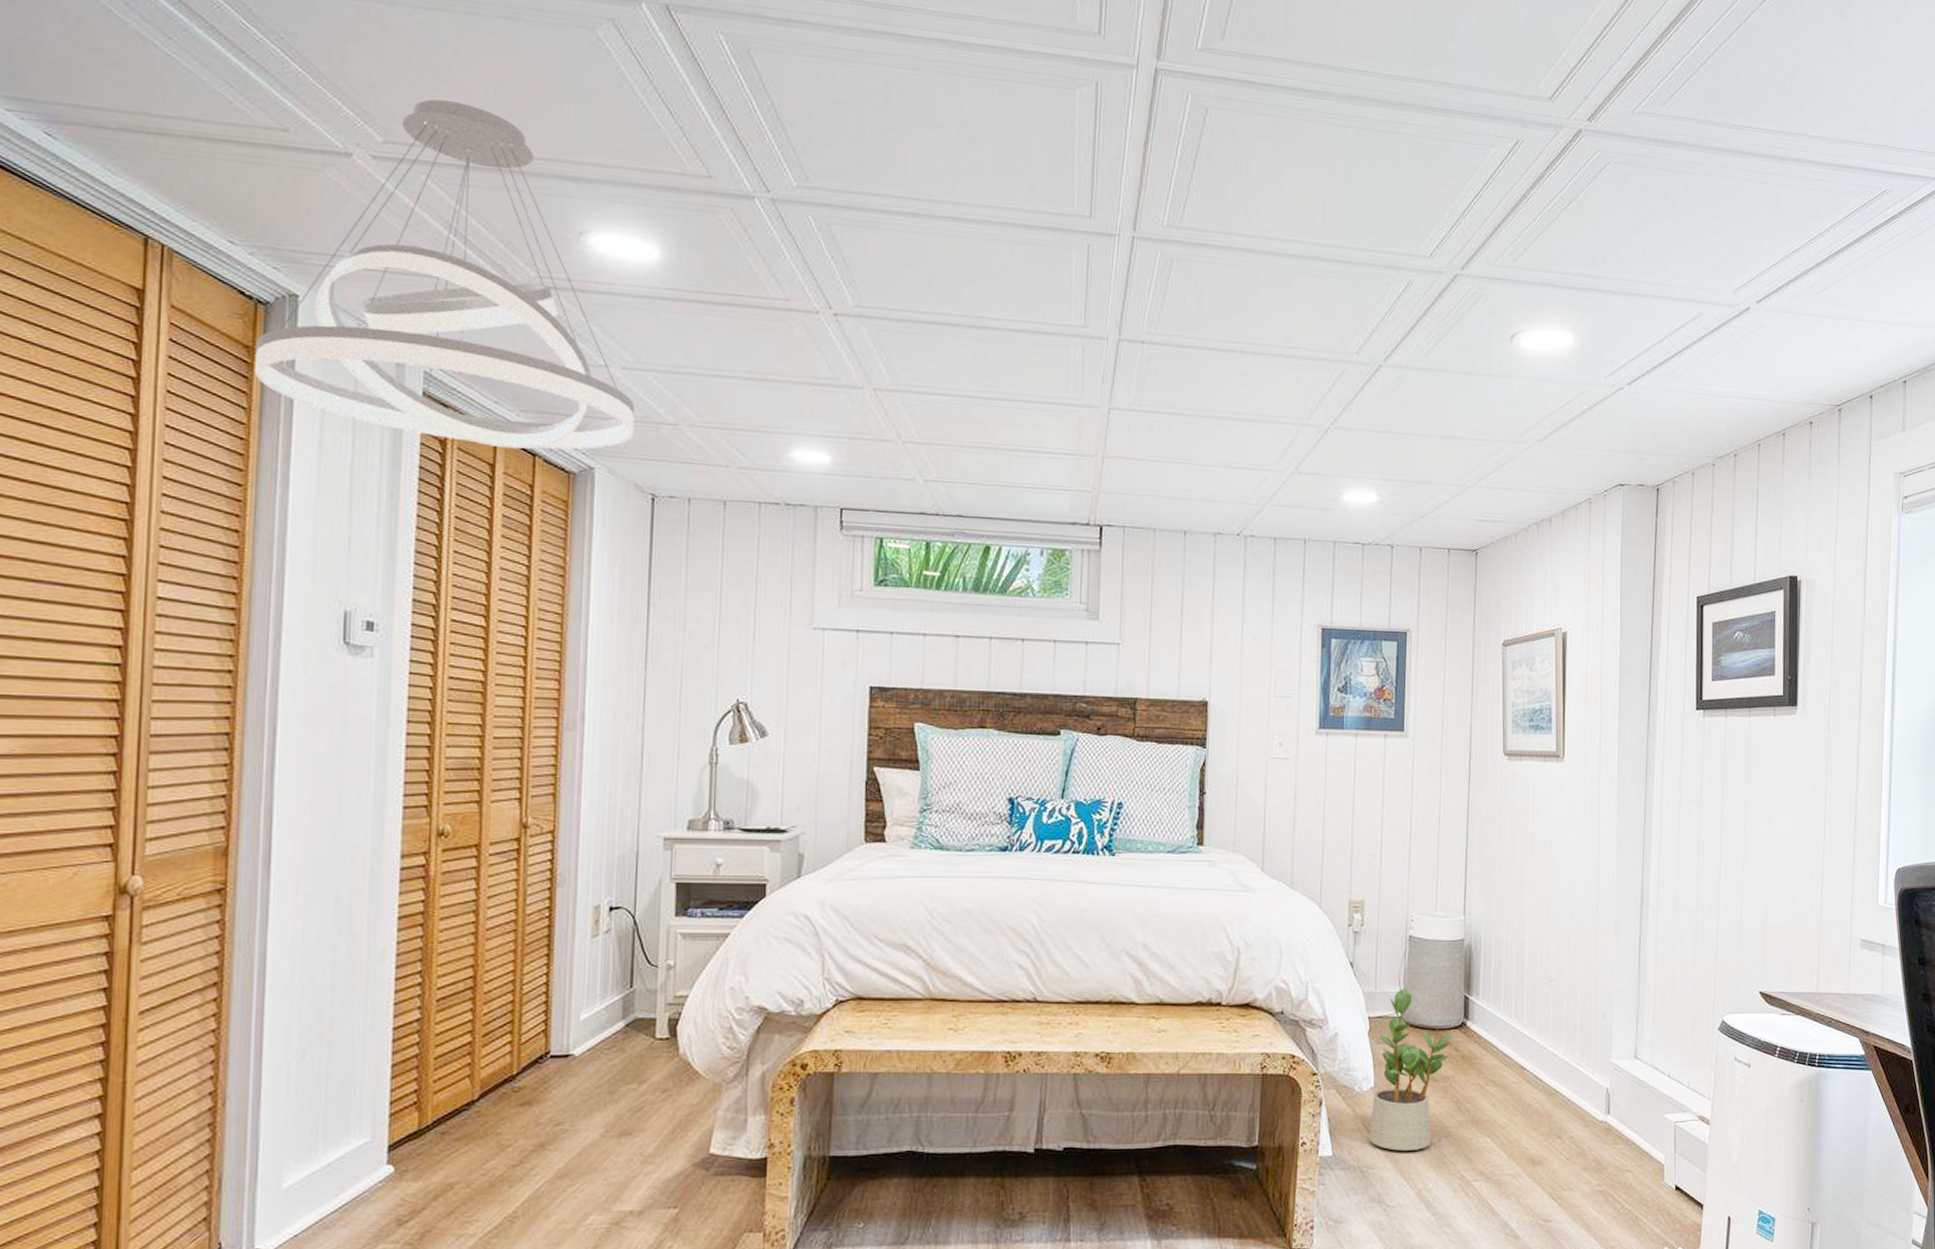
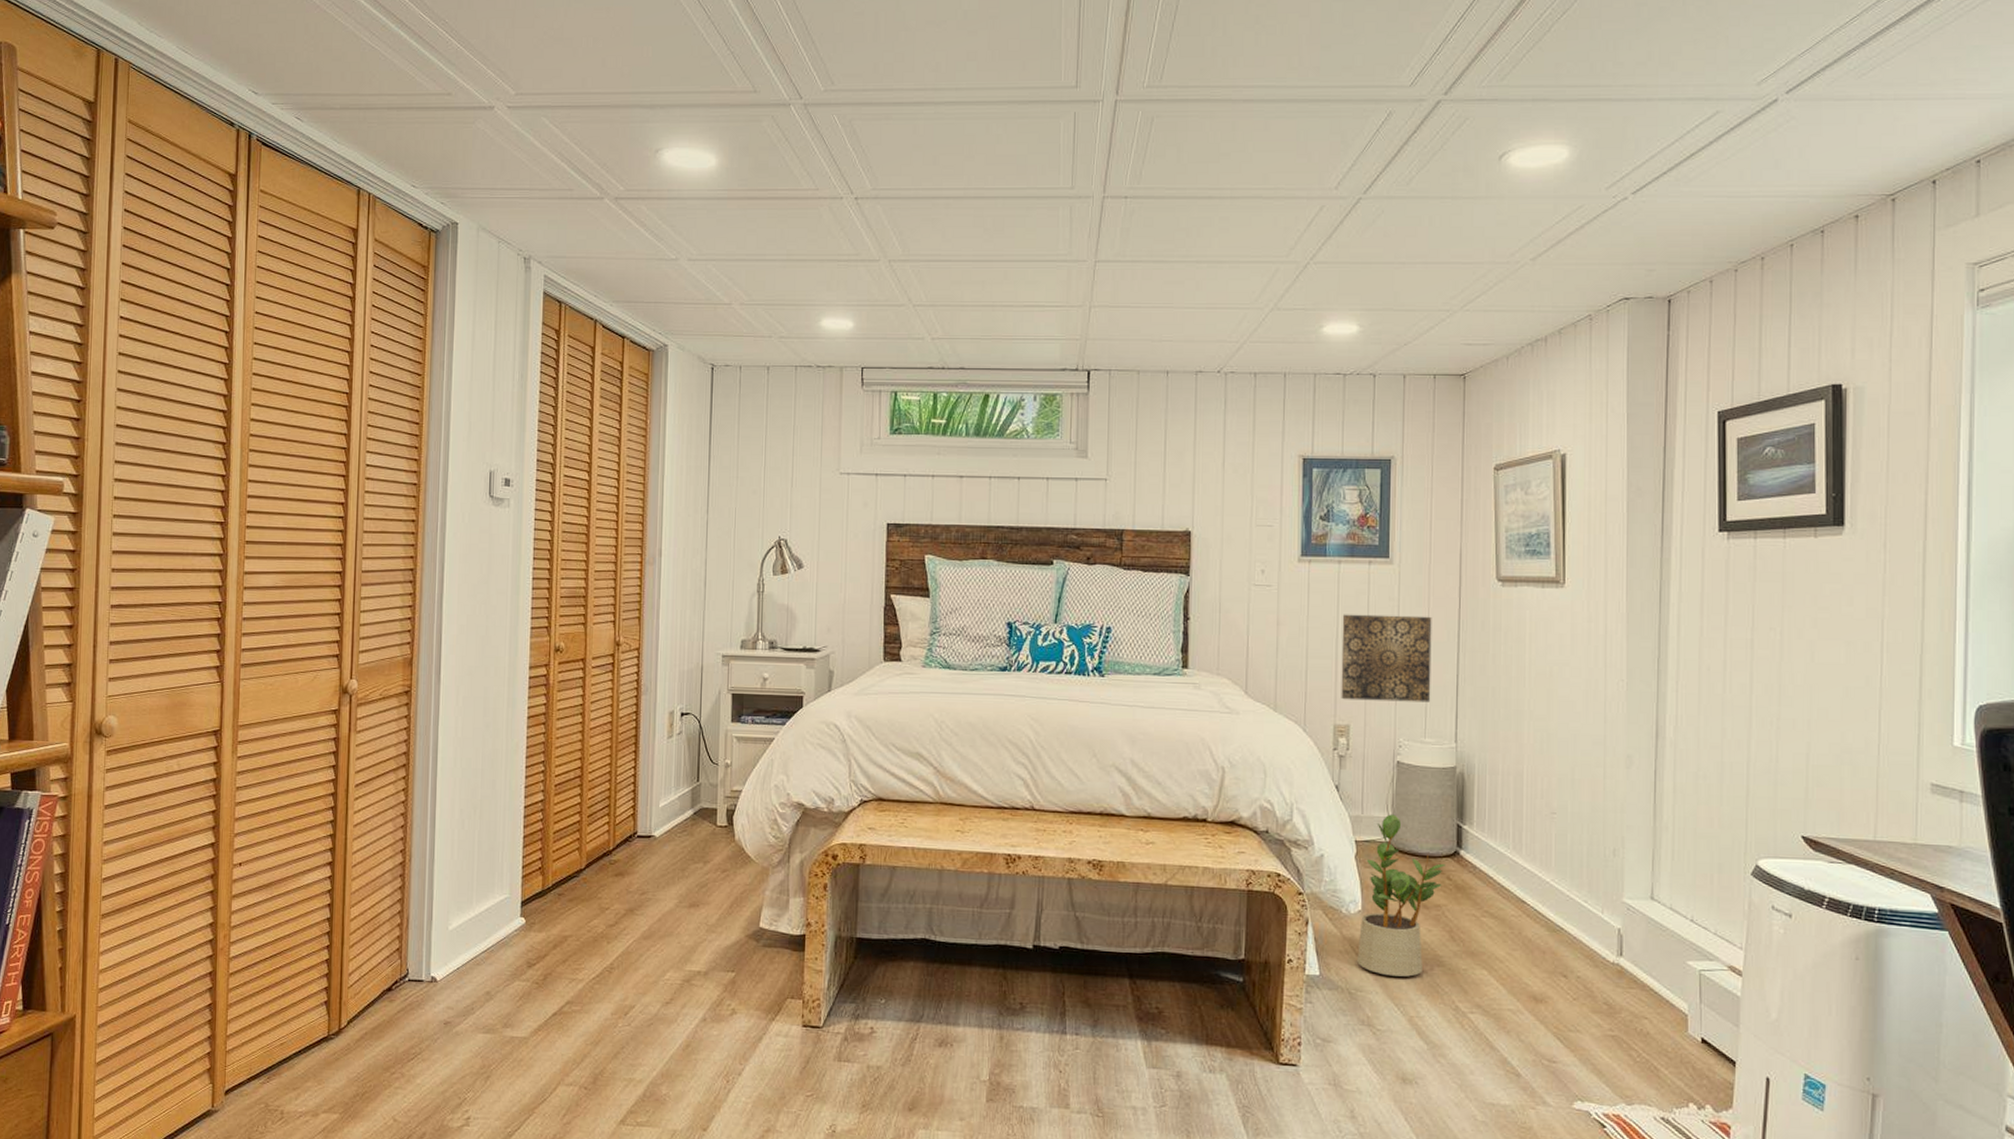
pendant light: present [254,99,635,450] -> none [429,55,698,334]
wall art: none [1356,788,1444,876] -> present [1341,614,1432,703]

